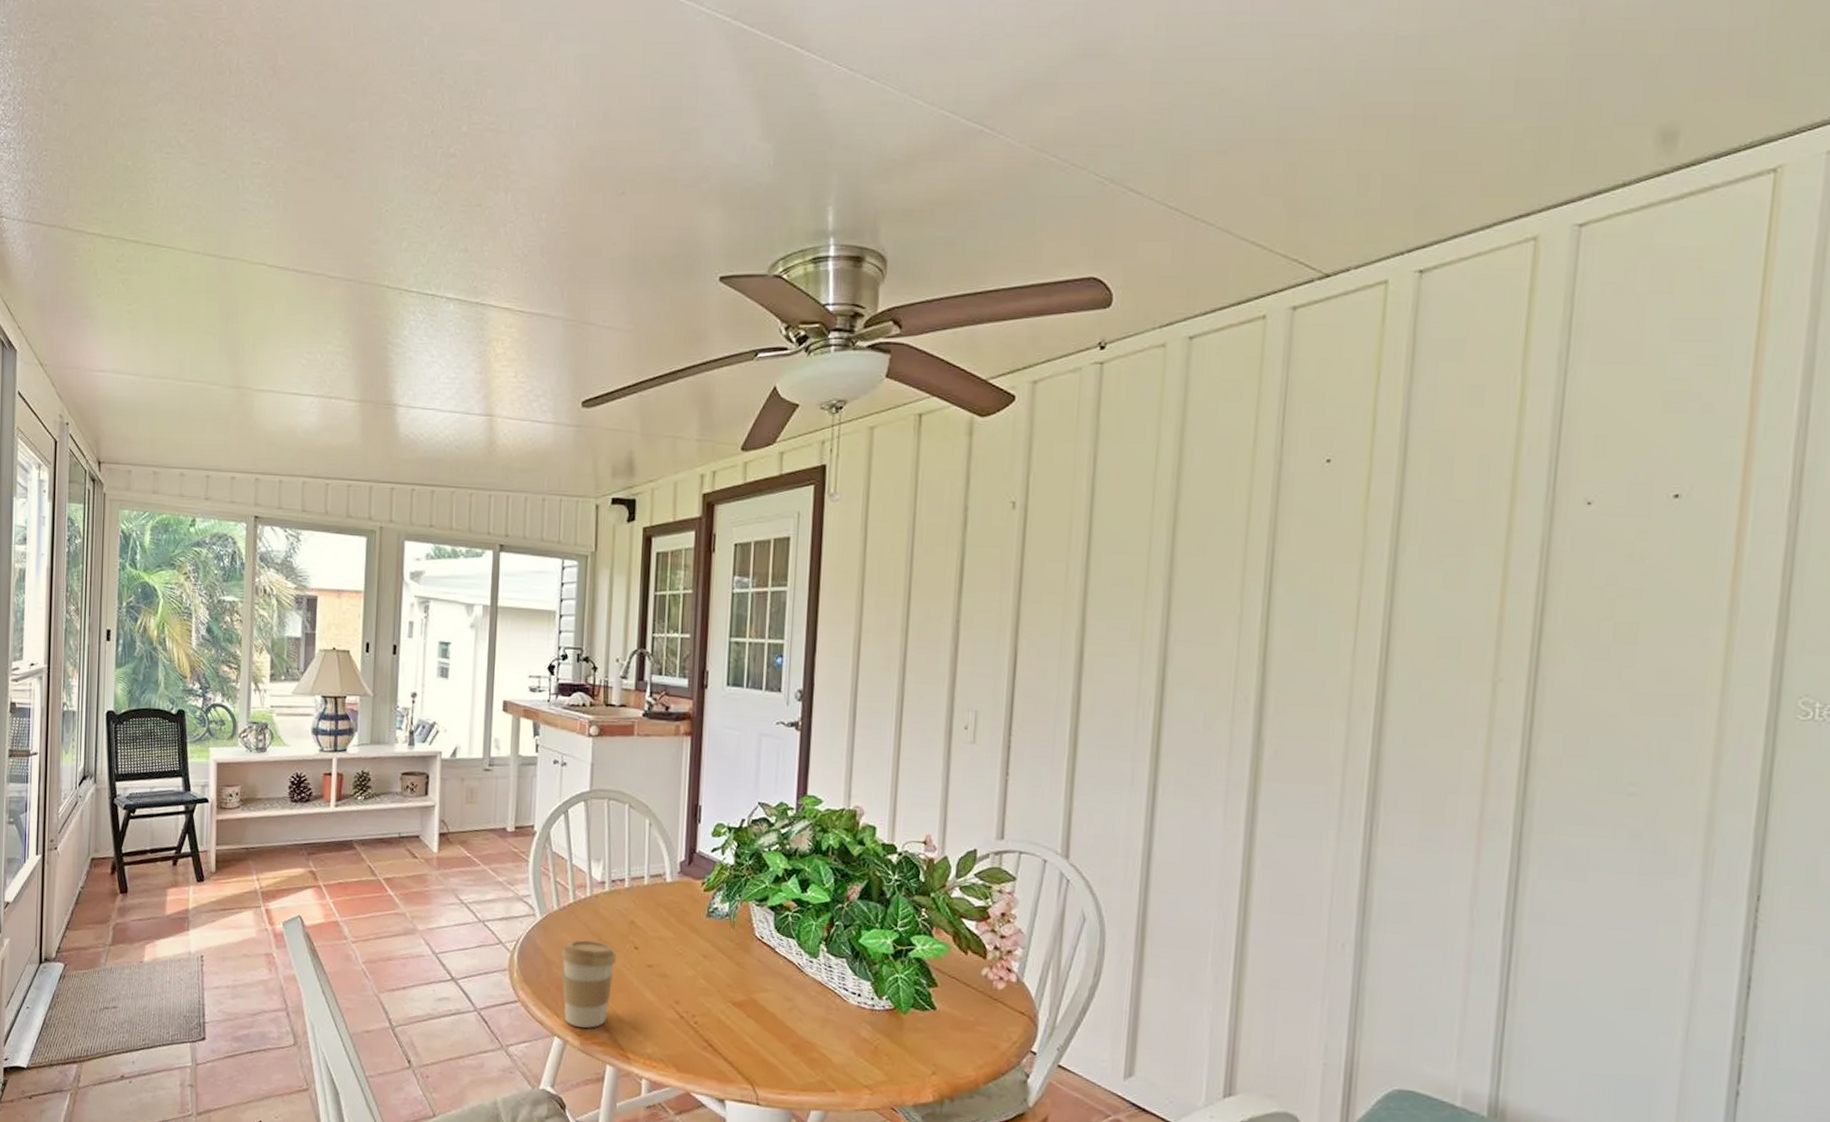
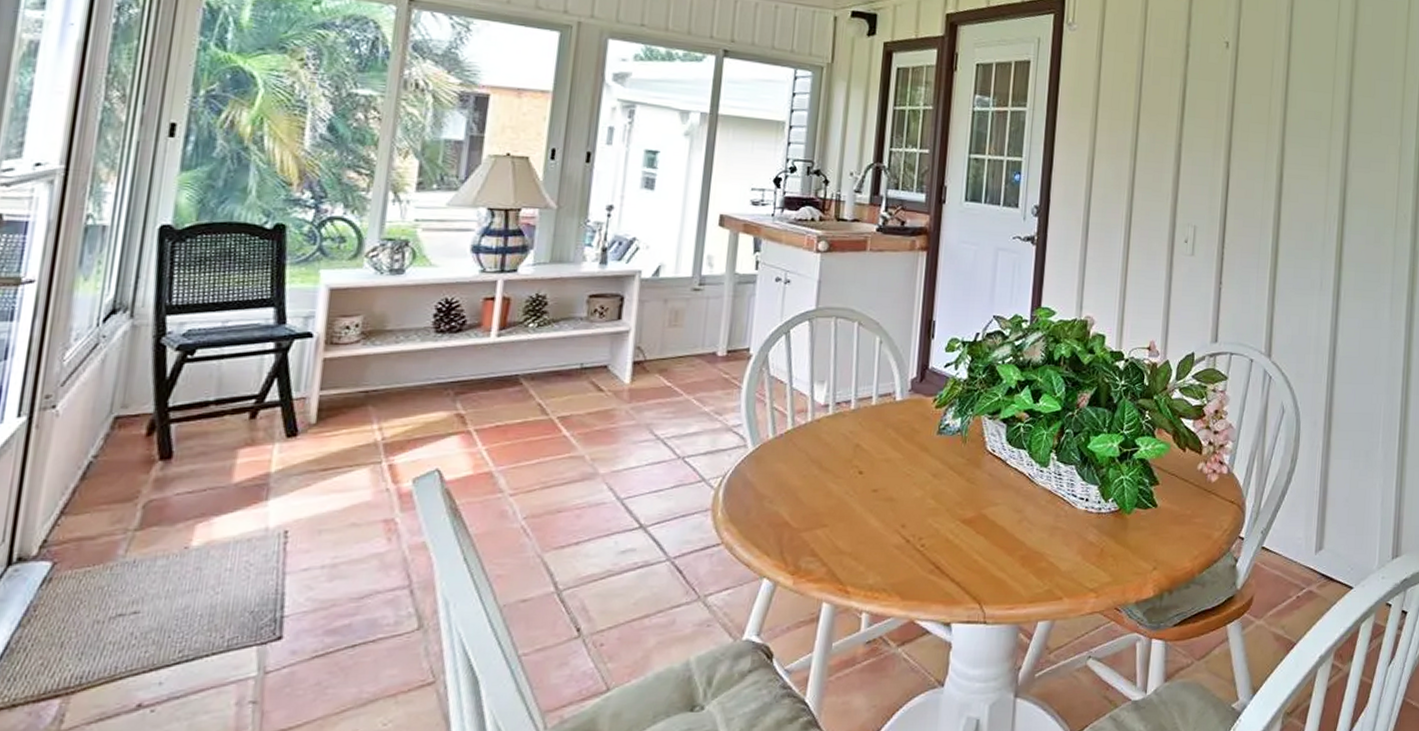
coffee cup: present [561,939,617,1028] -> none [775,468,839,565]

